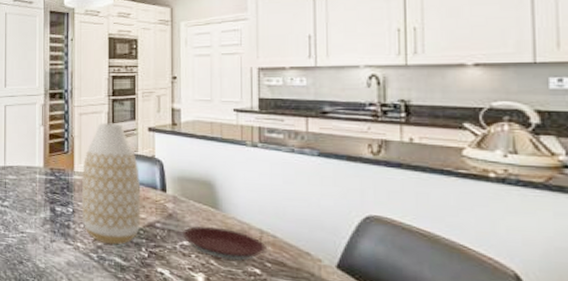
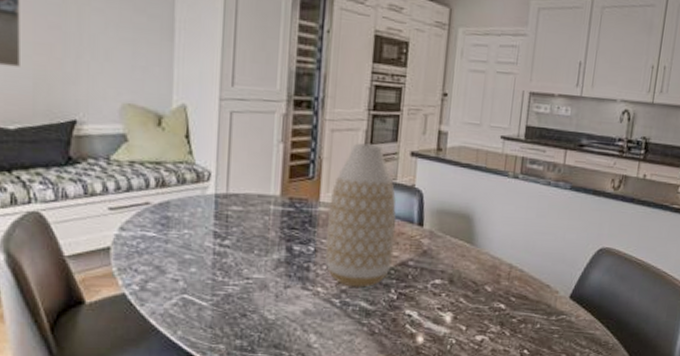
plate: present [183,225,266,262] -> none [436,262,513,298]

